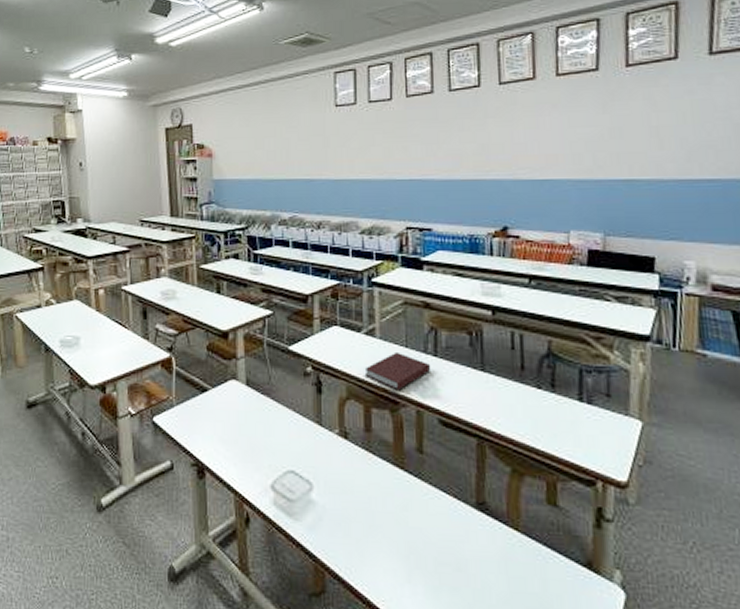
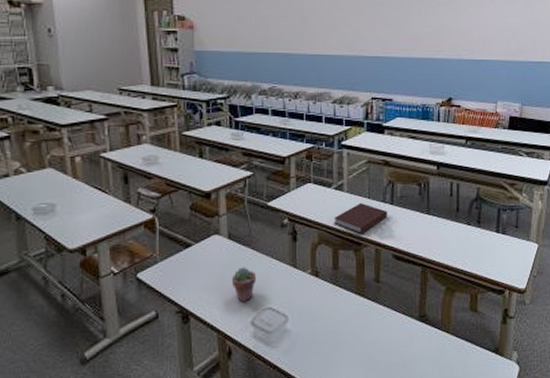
potted succulent: none [249,419,277,461] -> present [231,267,257,302]

